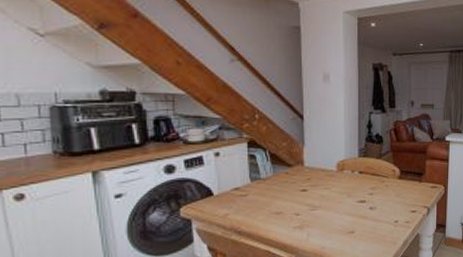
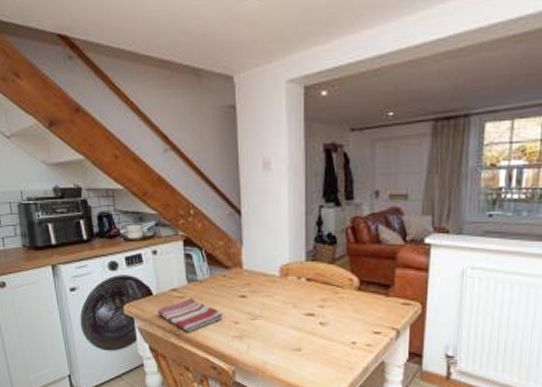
dish towel: none [218,195,284,228] -> present [157,297,223,333]

